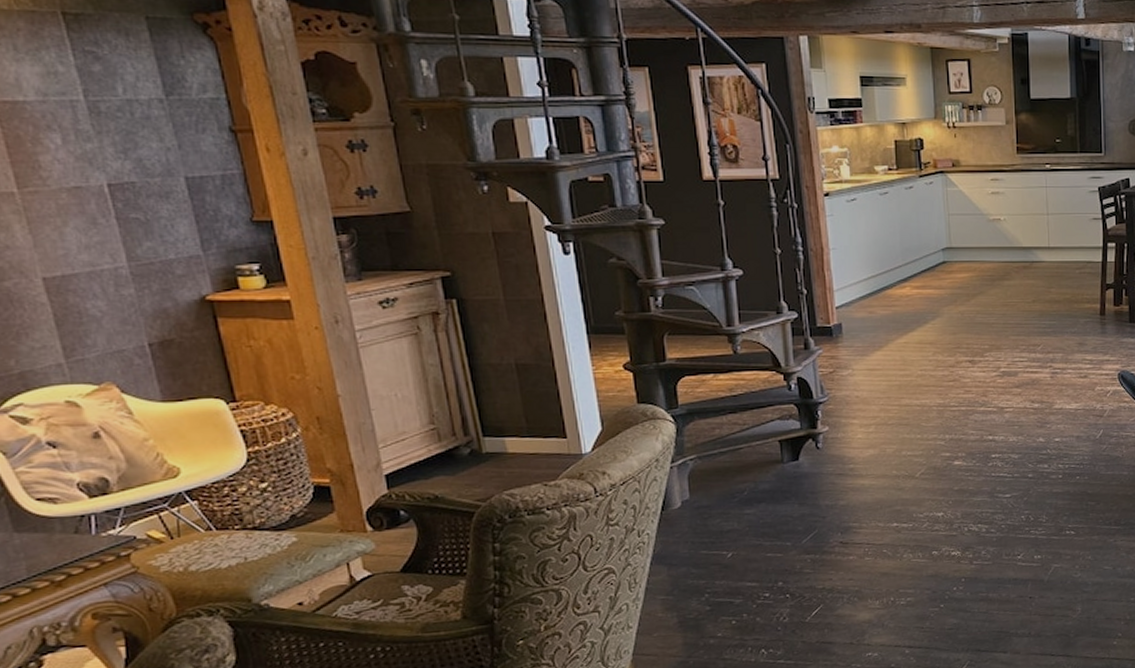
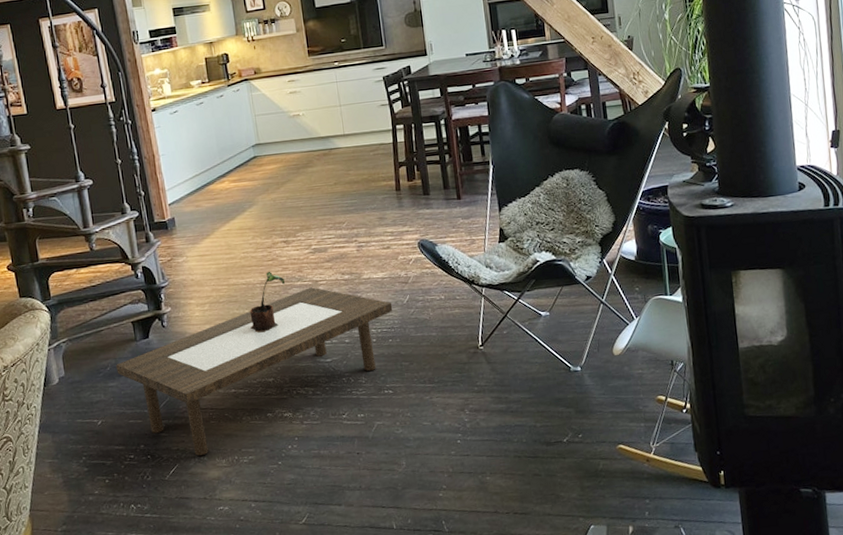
coffee table: none [756,414,1084,596] -> present [116,287,393,456]
potted plant: none [921,393,967,461] -> present [249,271,286,333]

